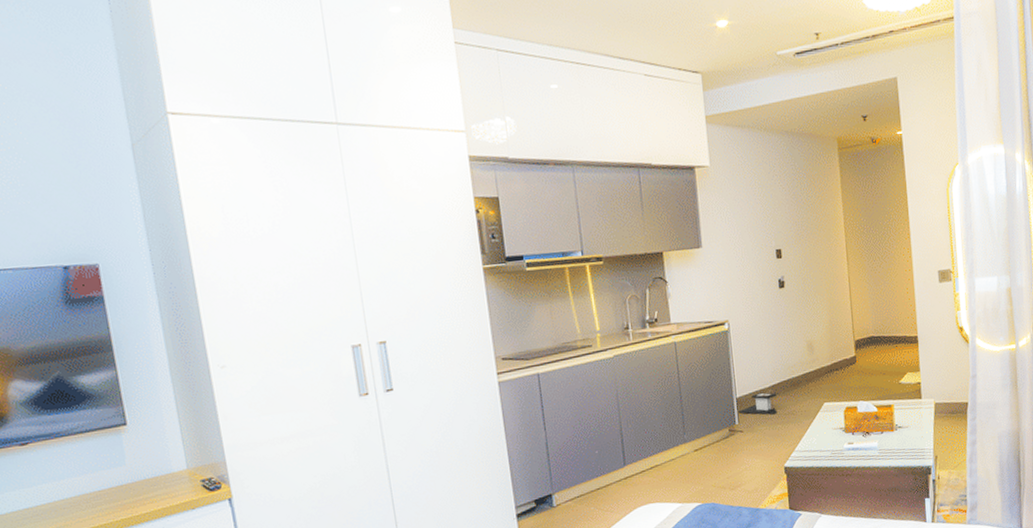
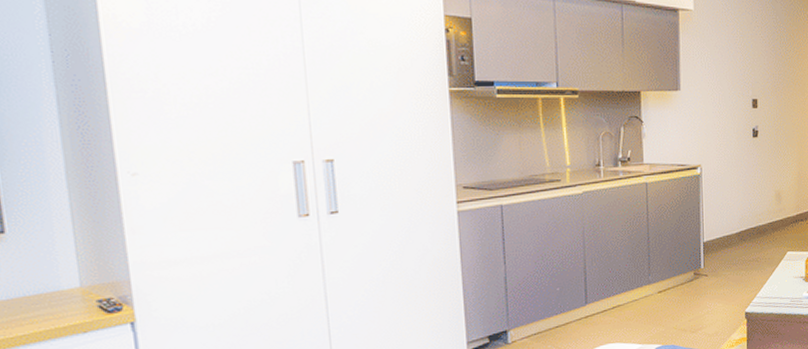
staircase: present [738,389,778,415] -> none [705,235,743,261]

